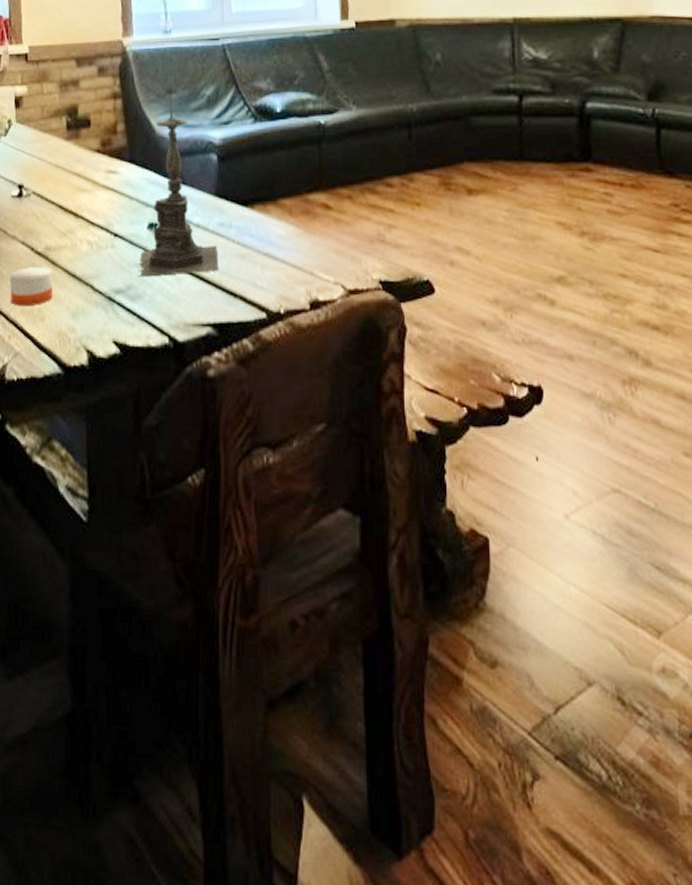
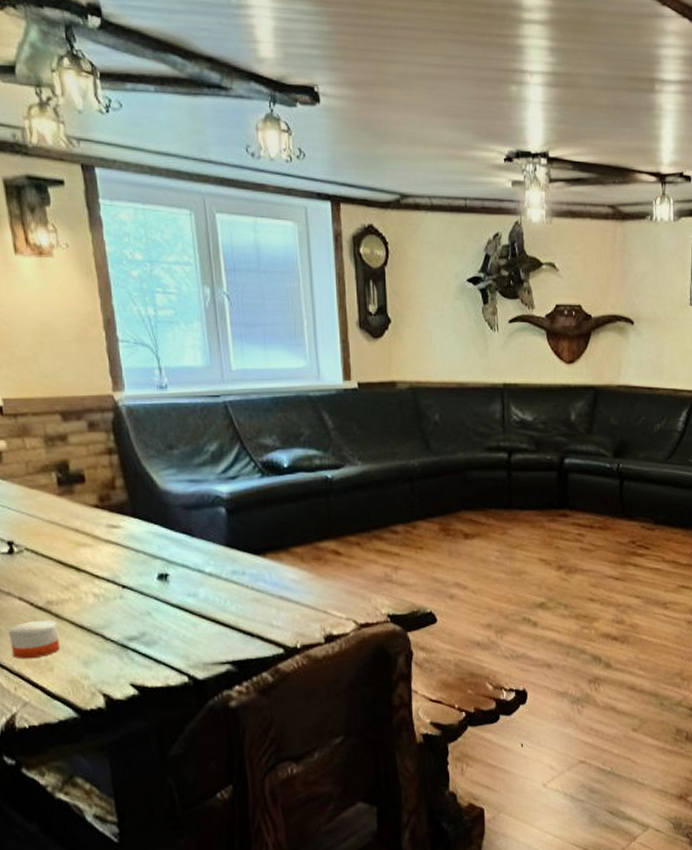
candle holder: present [137,96,219,277] -> none [151,452,234,624]

